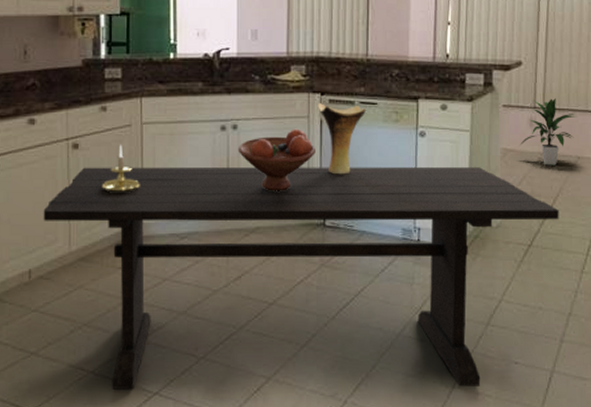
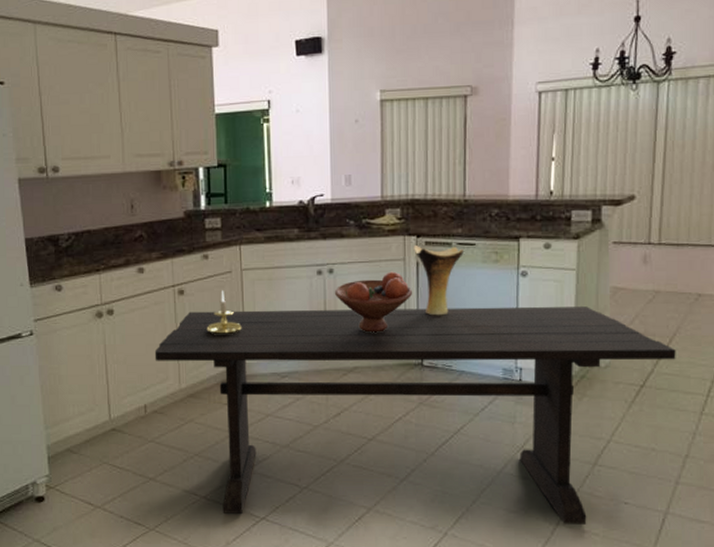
indoor plant: present [520,98,577,165] -> none [632,233,699,304]

